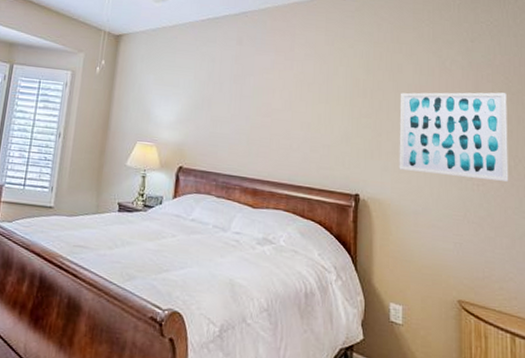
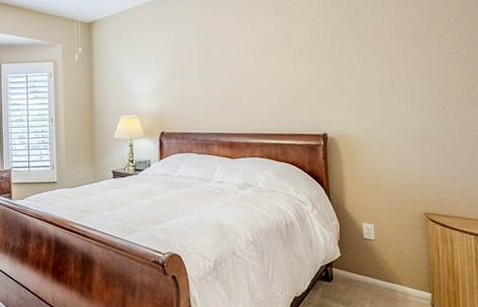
wall art: present [399,92,509,182] -> none [358,20,468,106]

